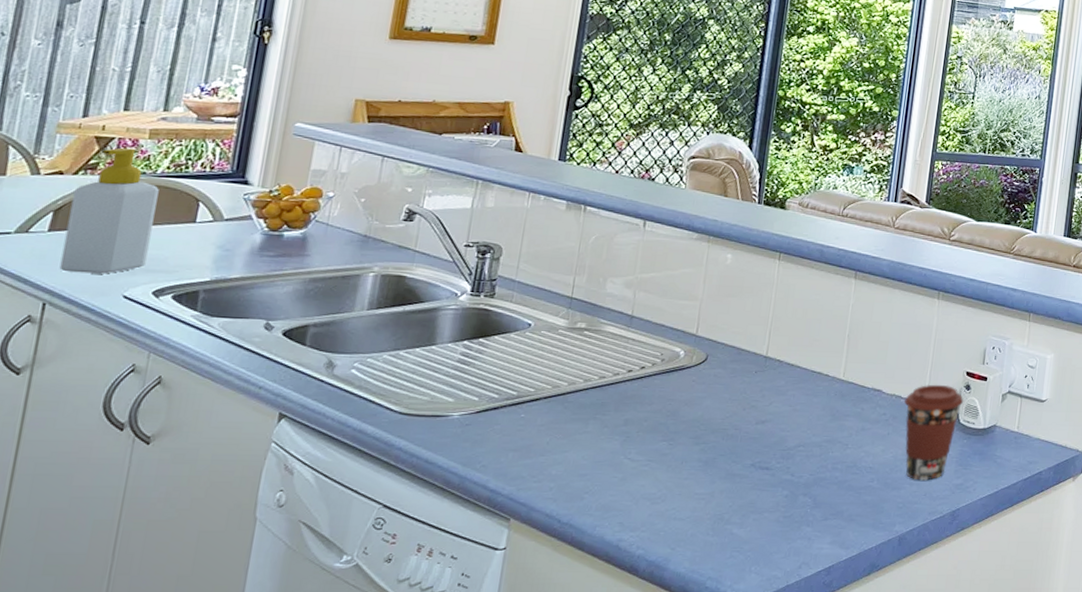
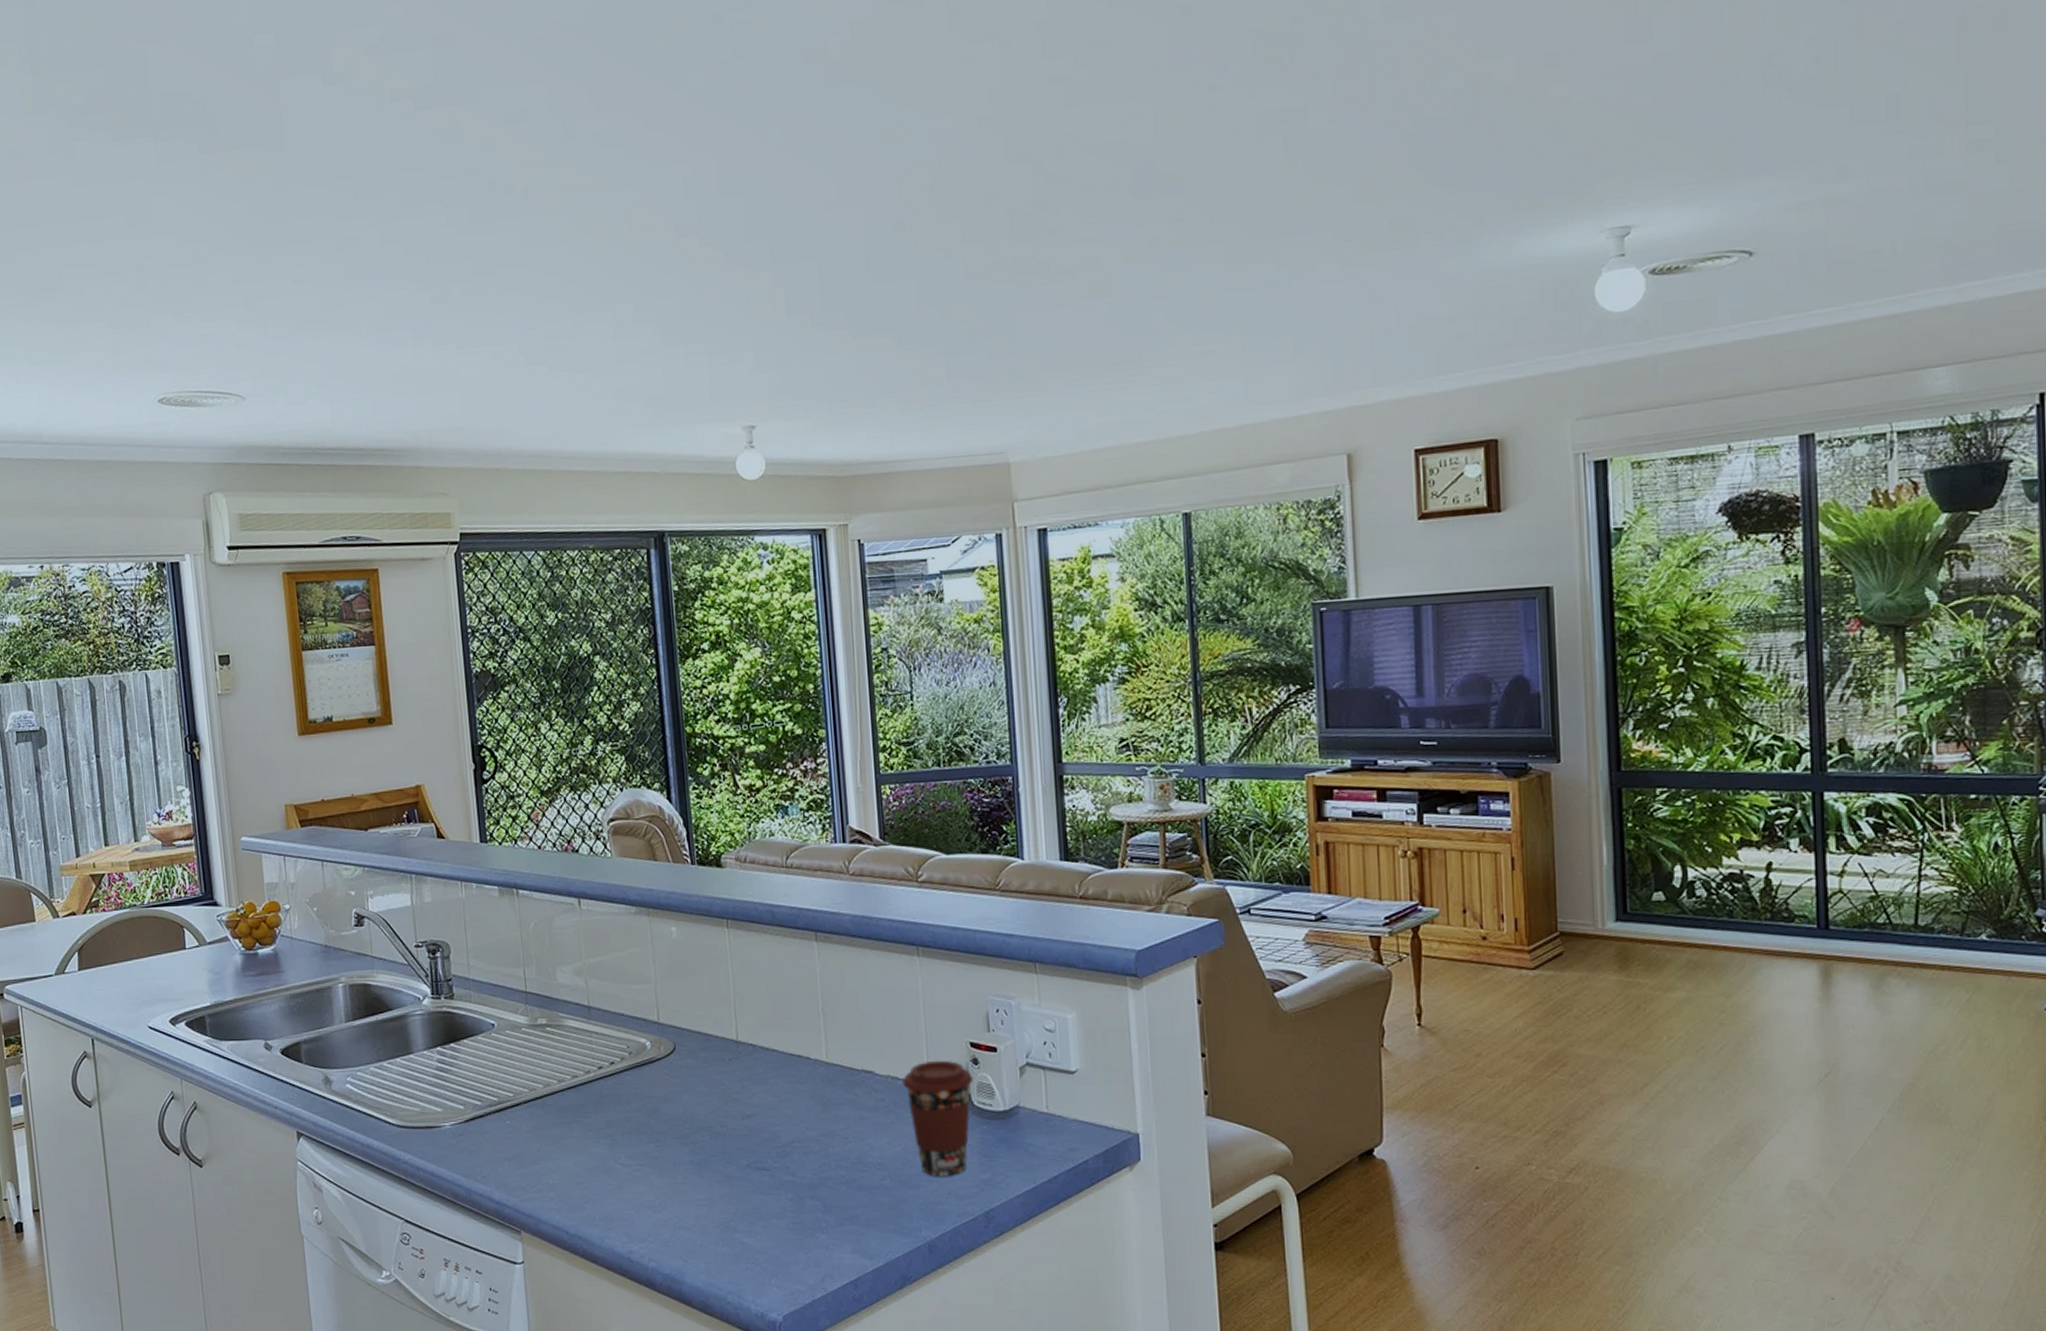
soap bottle: present [59,147,159,274] -> none [87,882,158,1008]

